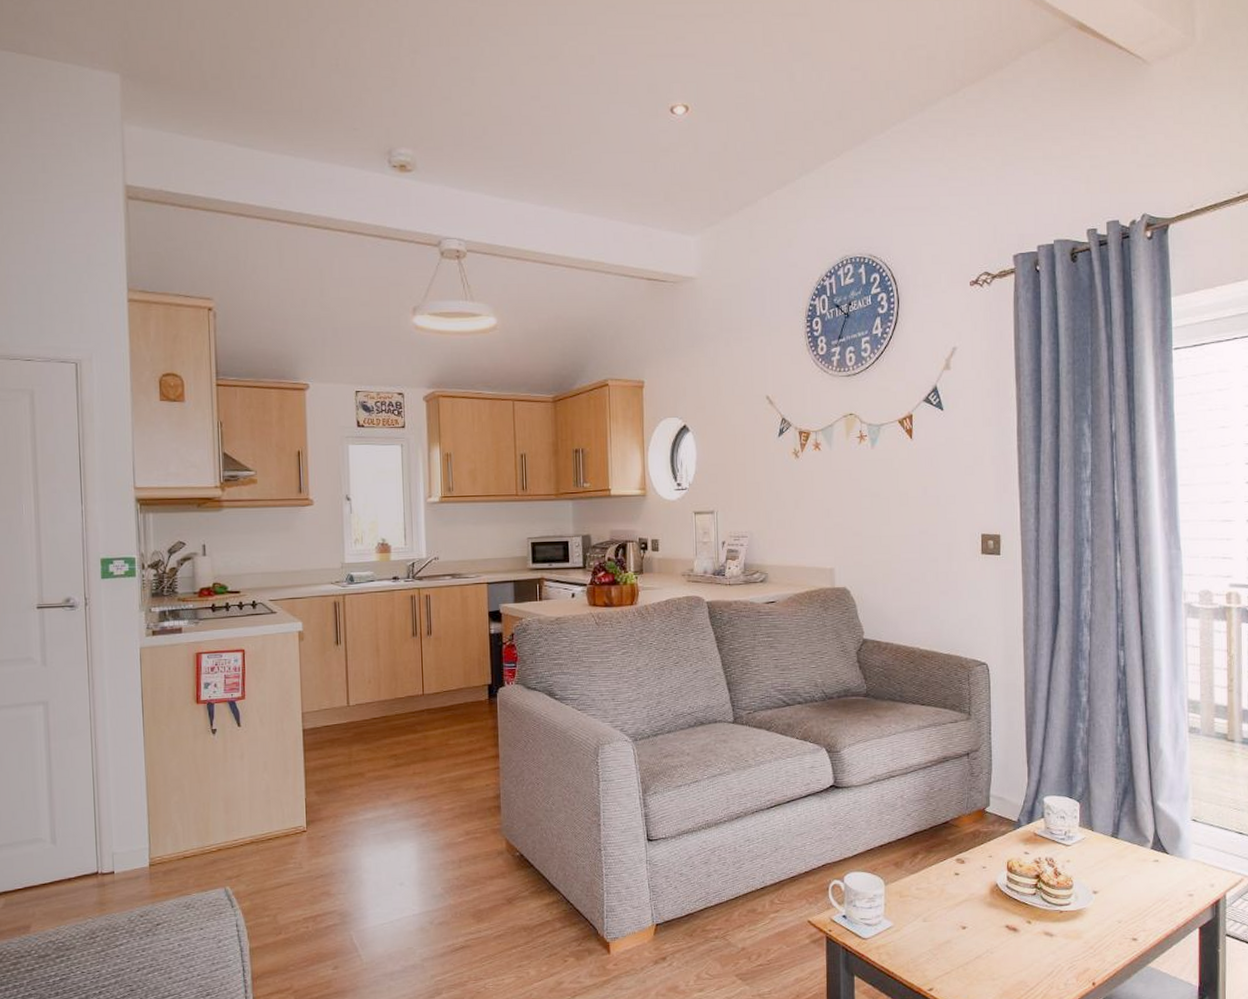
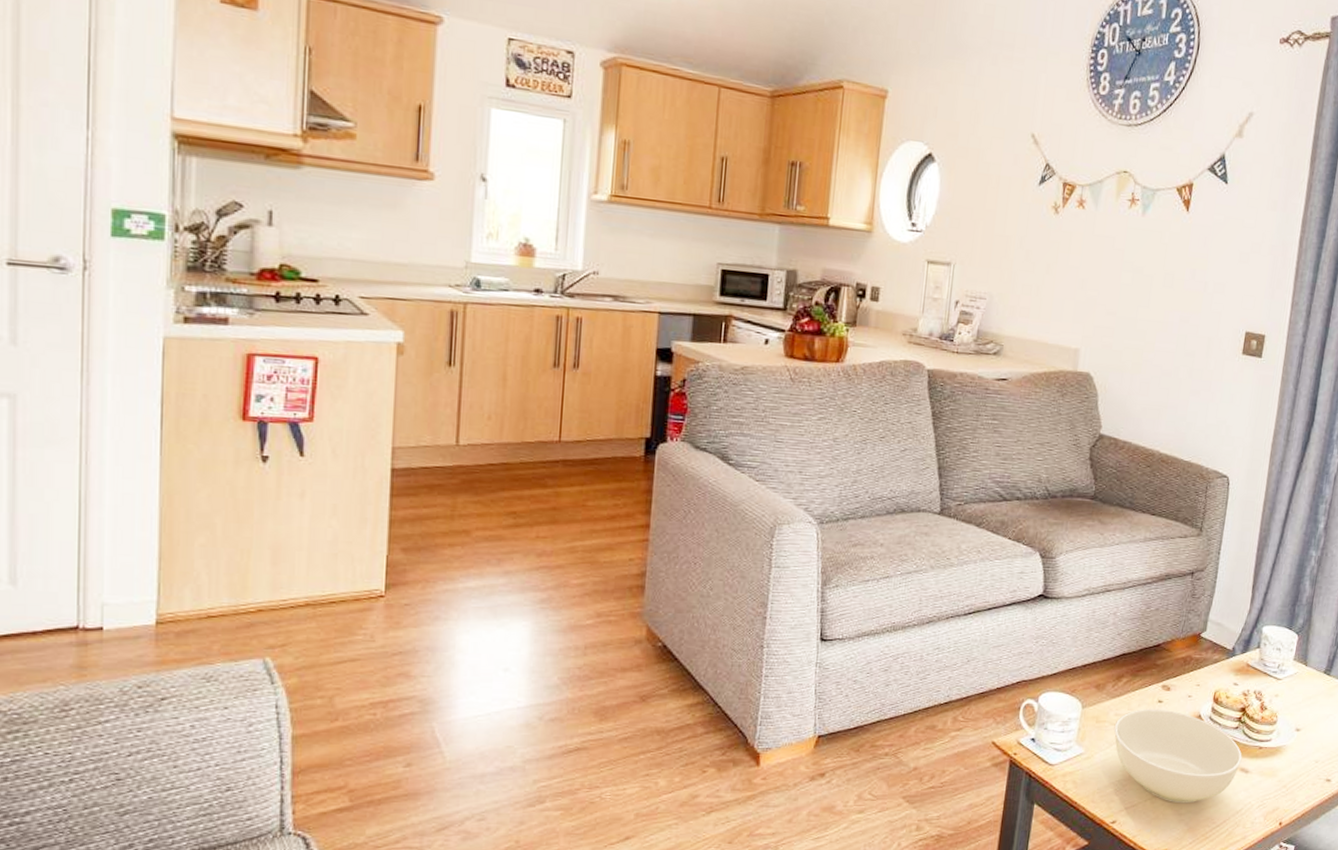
bowl: none [917,881,1045,969] -> present [1113,708,1242,804]

